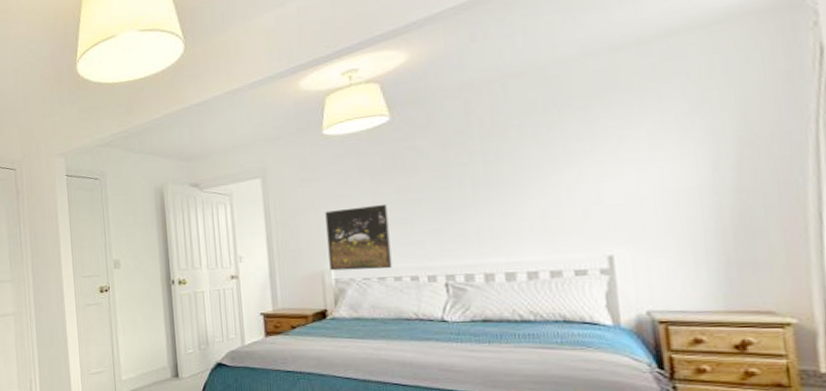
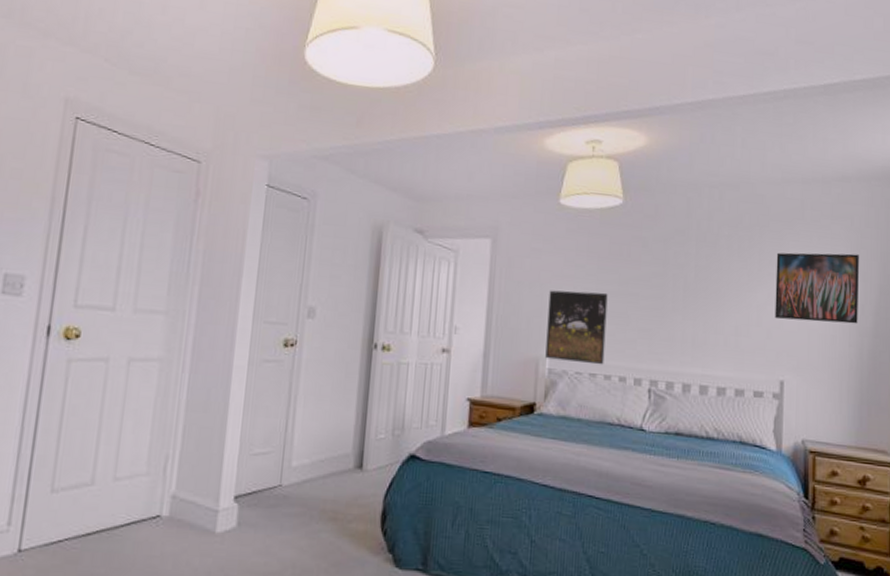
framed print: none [584,109,711,196] -> present [775,252,859,324]

